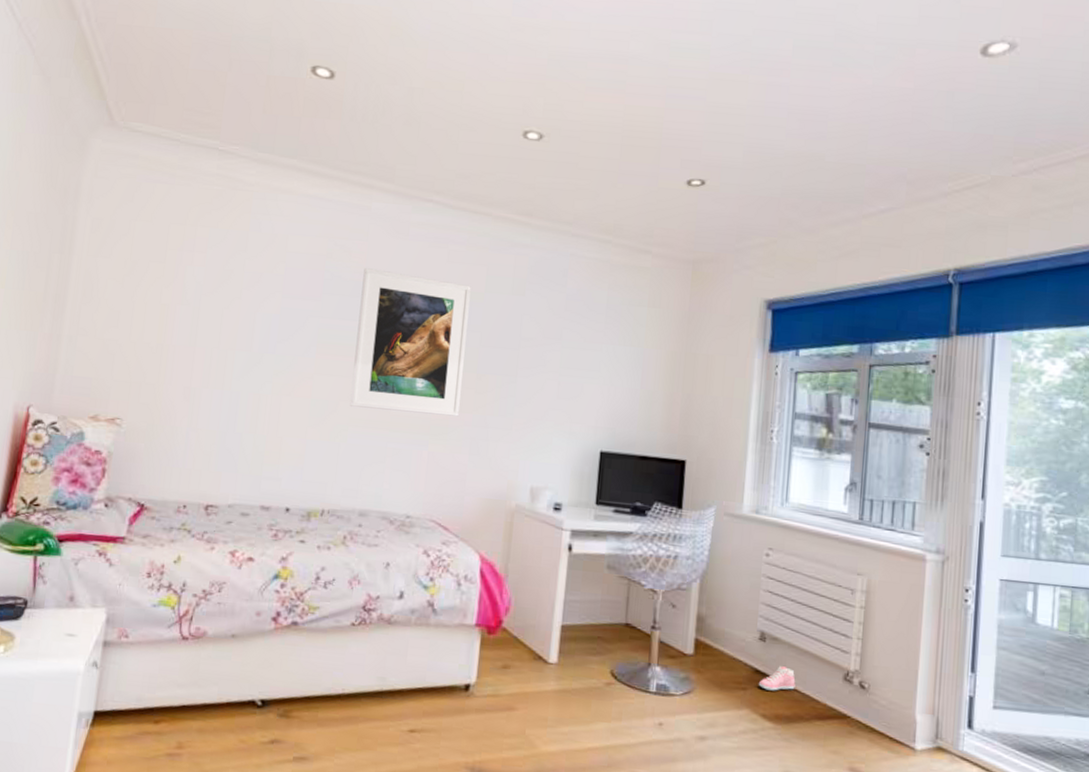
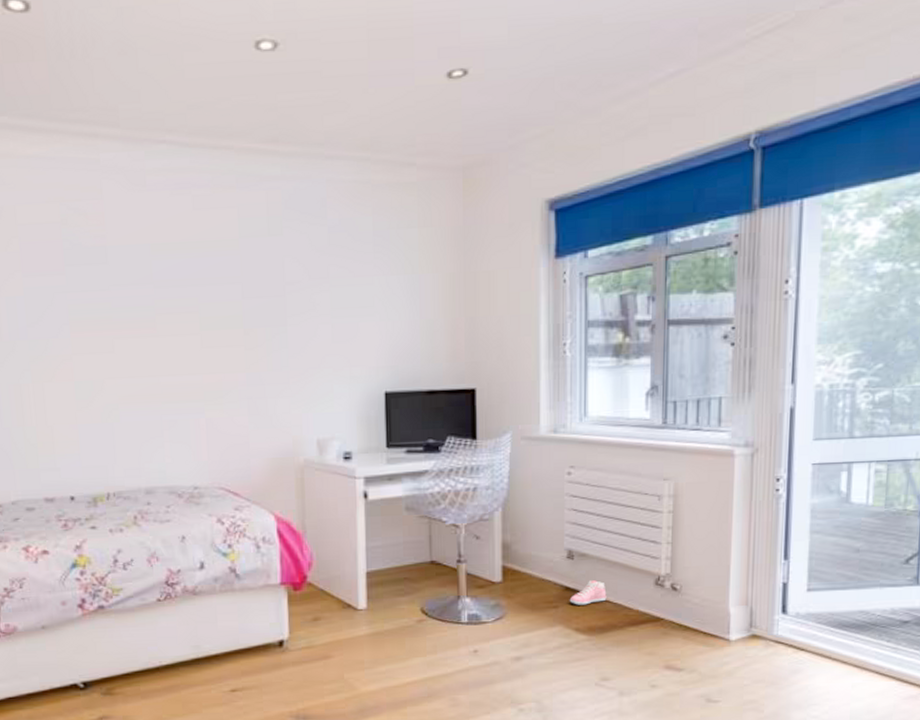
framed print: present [350,268,471,417] -> none [104,229,231,383]

